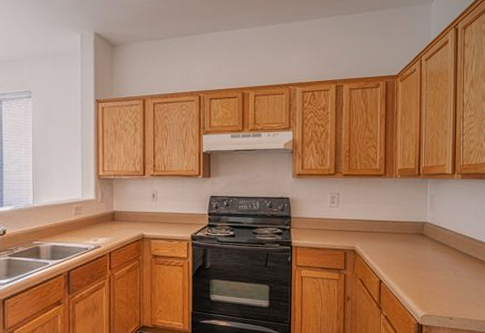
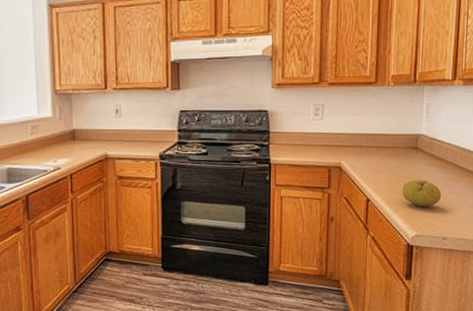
fruit: none [411,264,447,289] -> present [402,180,442,207]

